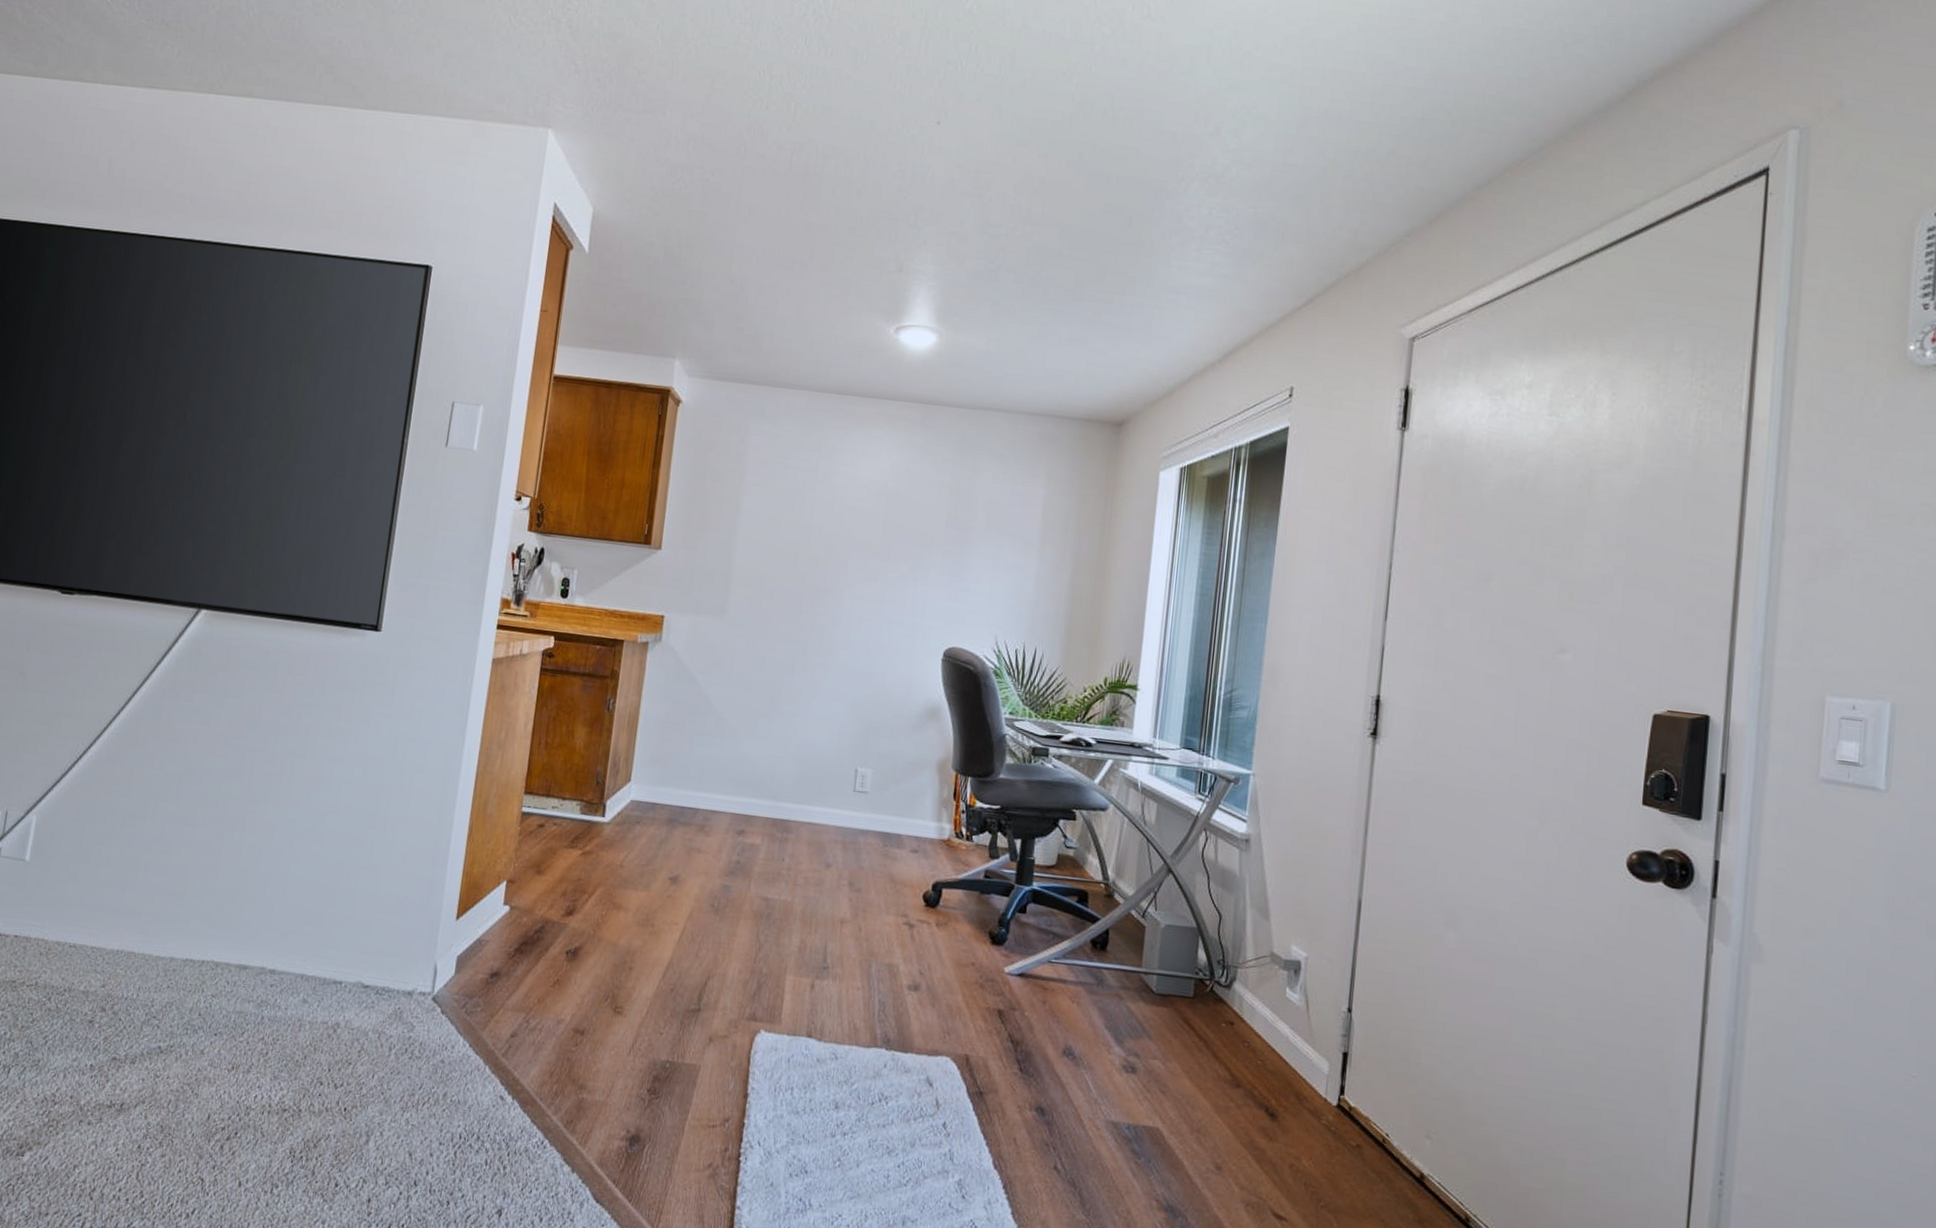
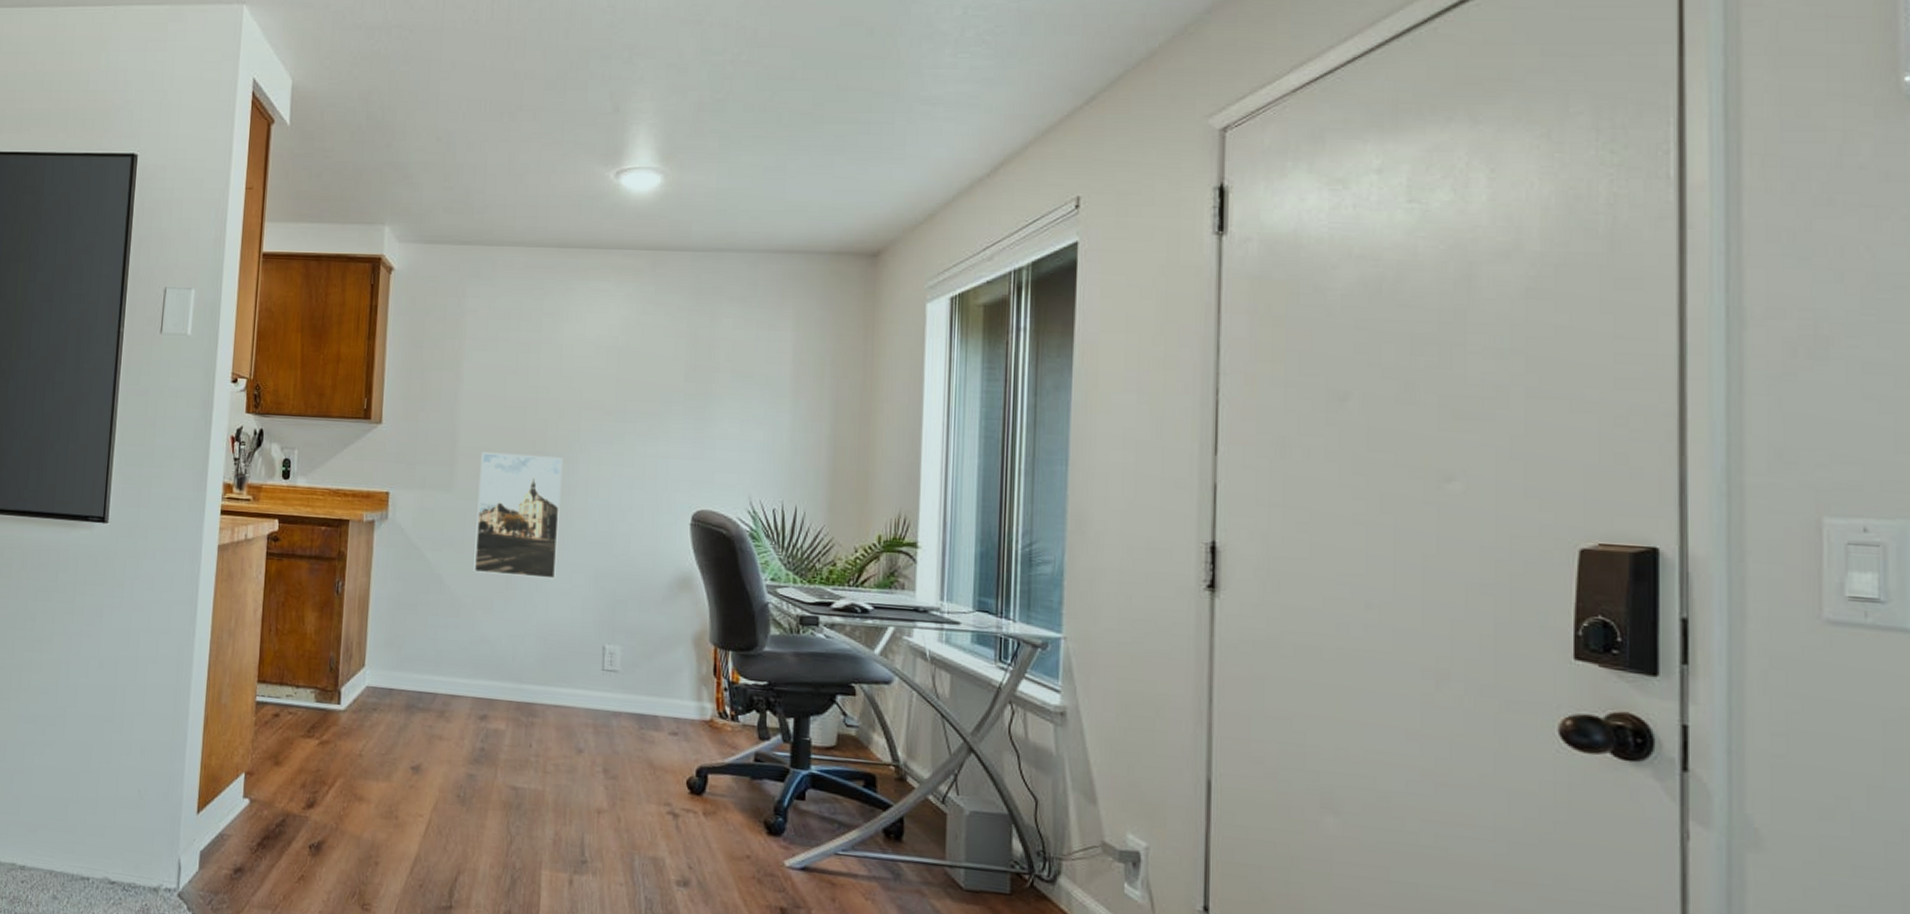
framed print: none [740,581,831,705] -> present [473,451,564,579]

